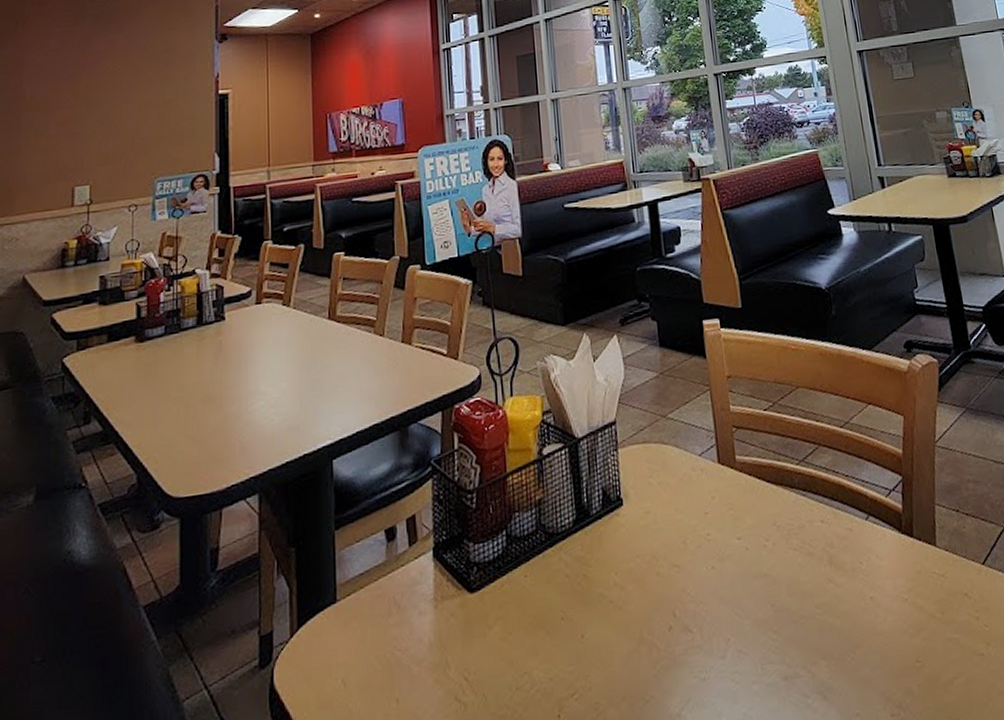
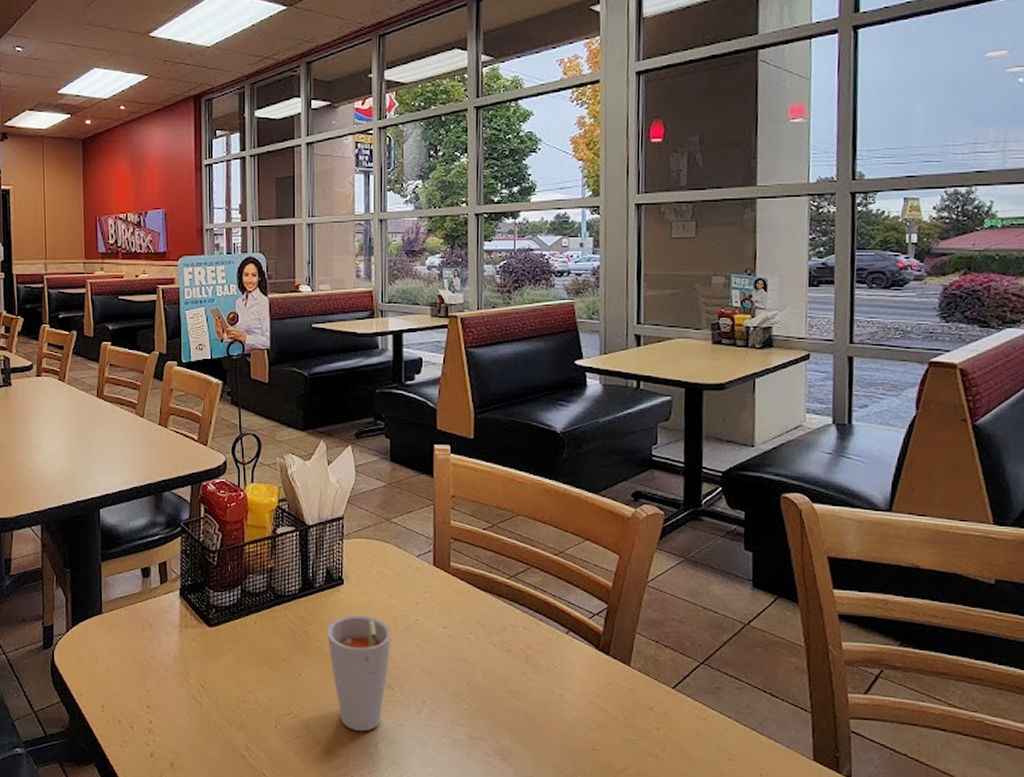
cup: none [610,540,684,700] -> present [328,614,391,732]

